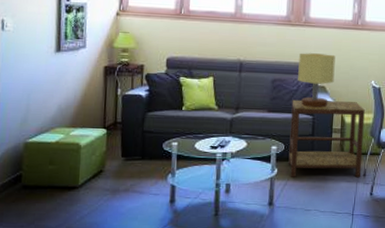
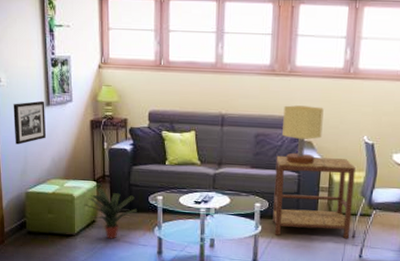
picture frame: none [17,46,55,92] -> present [13,100,46,145]
potted plant: none [91,136,149,189] -> present [84,188,137,239]

